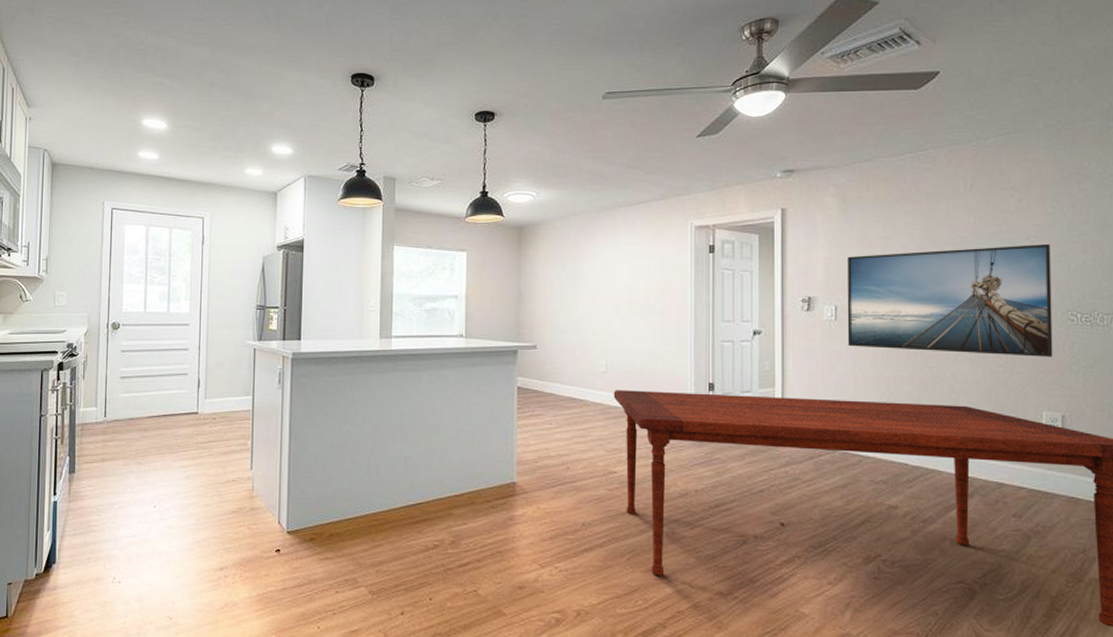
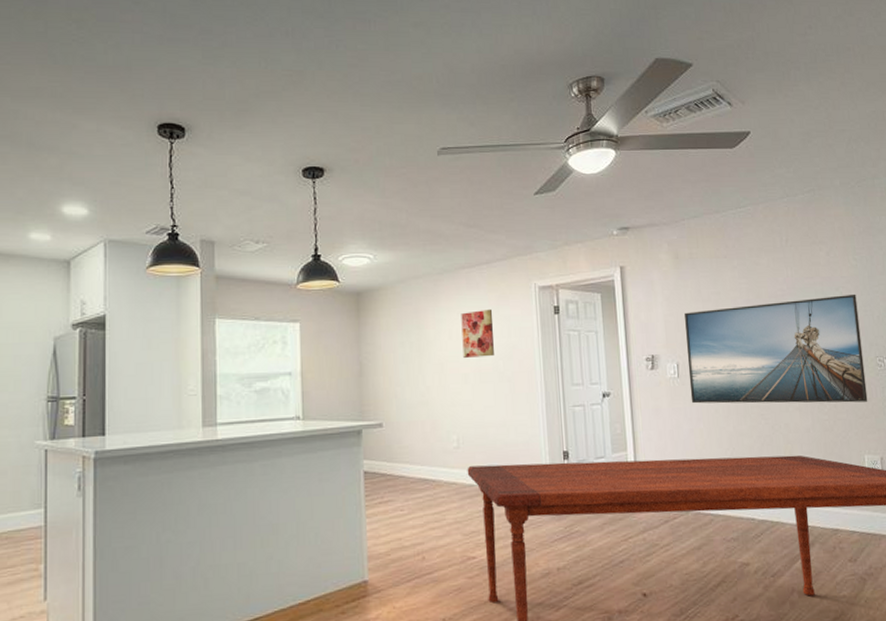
wall art: none [616,245,647,291] -> present [461,309,495,358]

